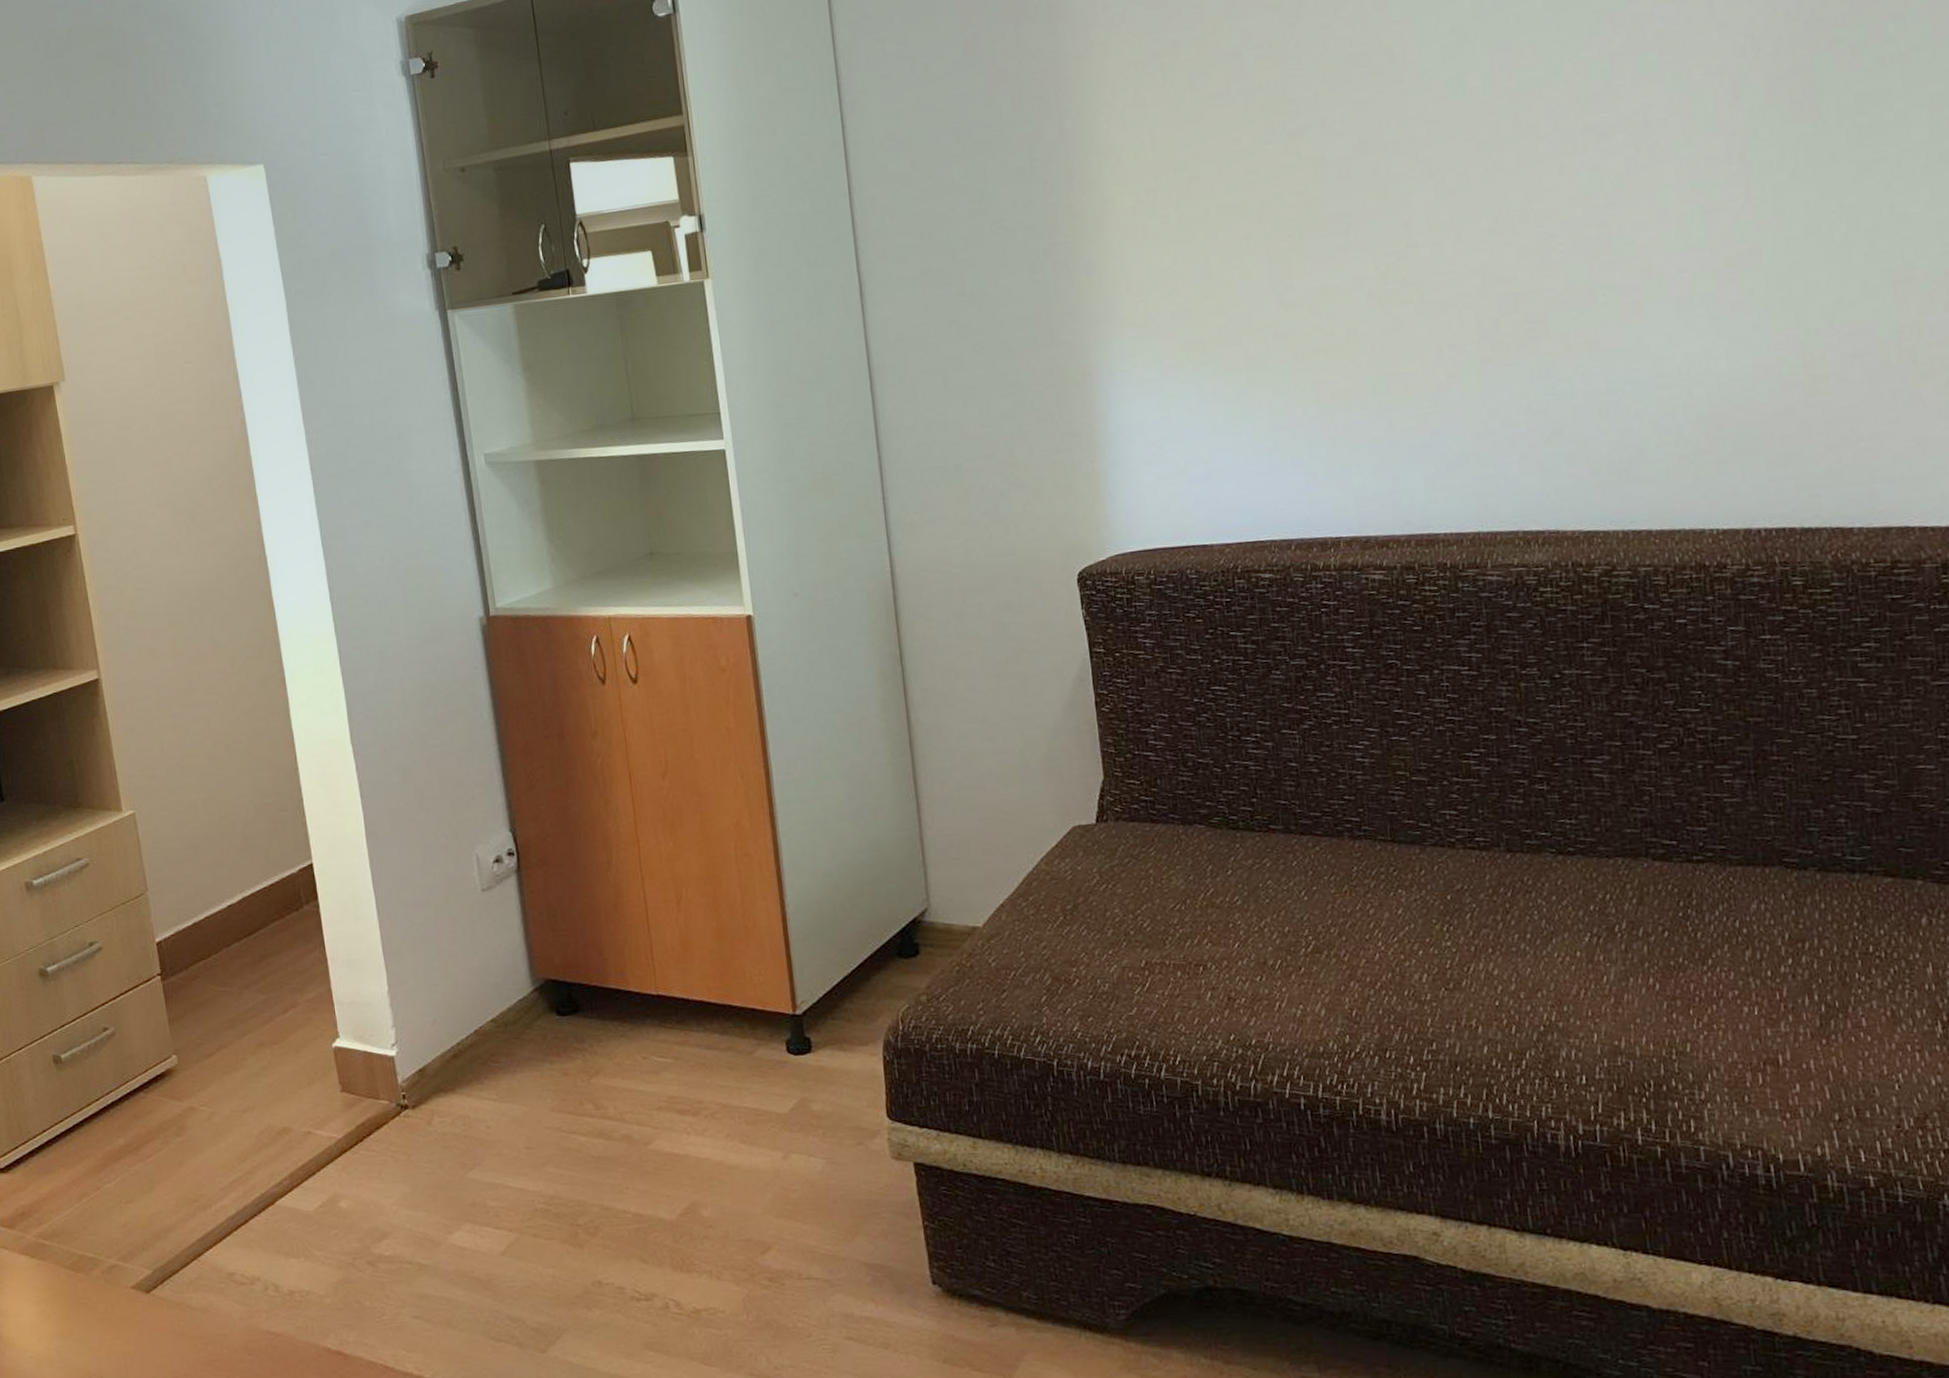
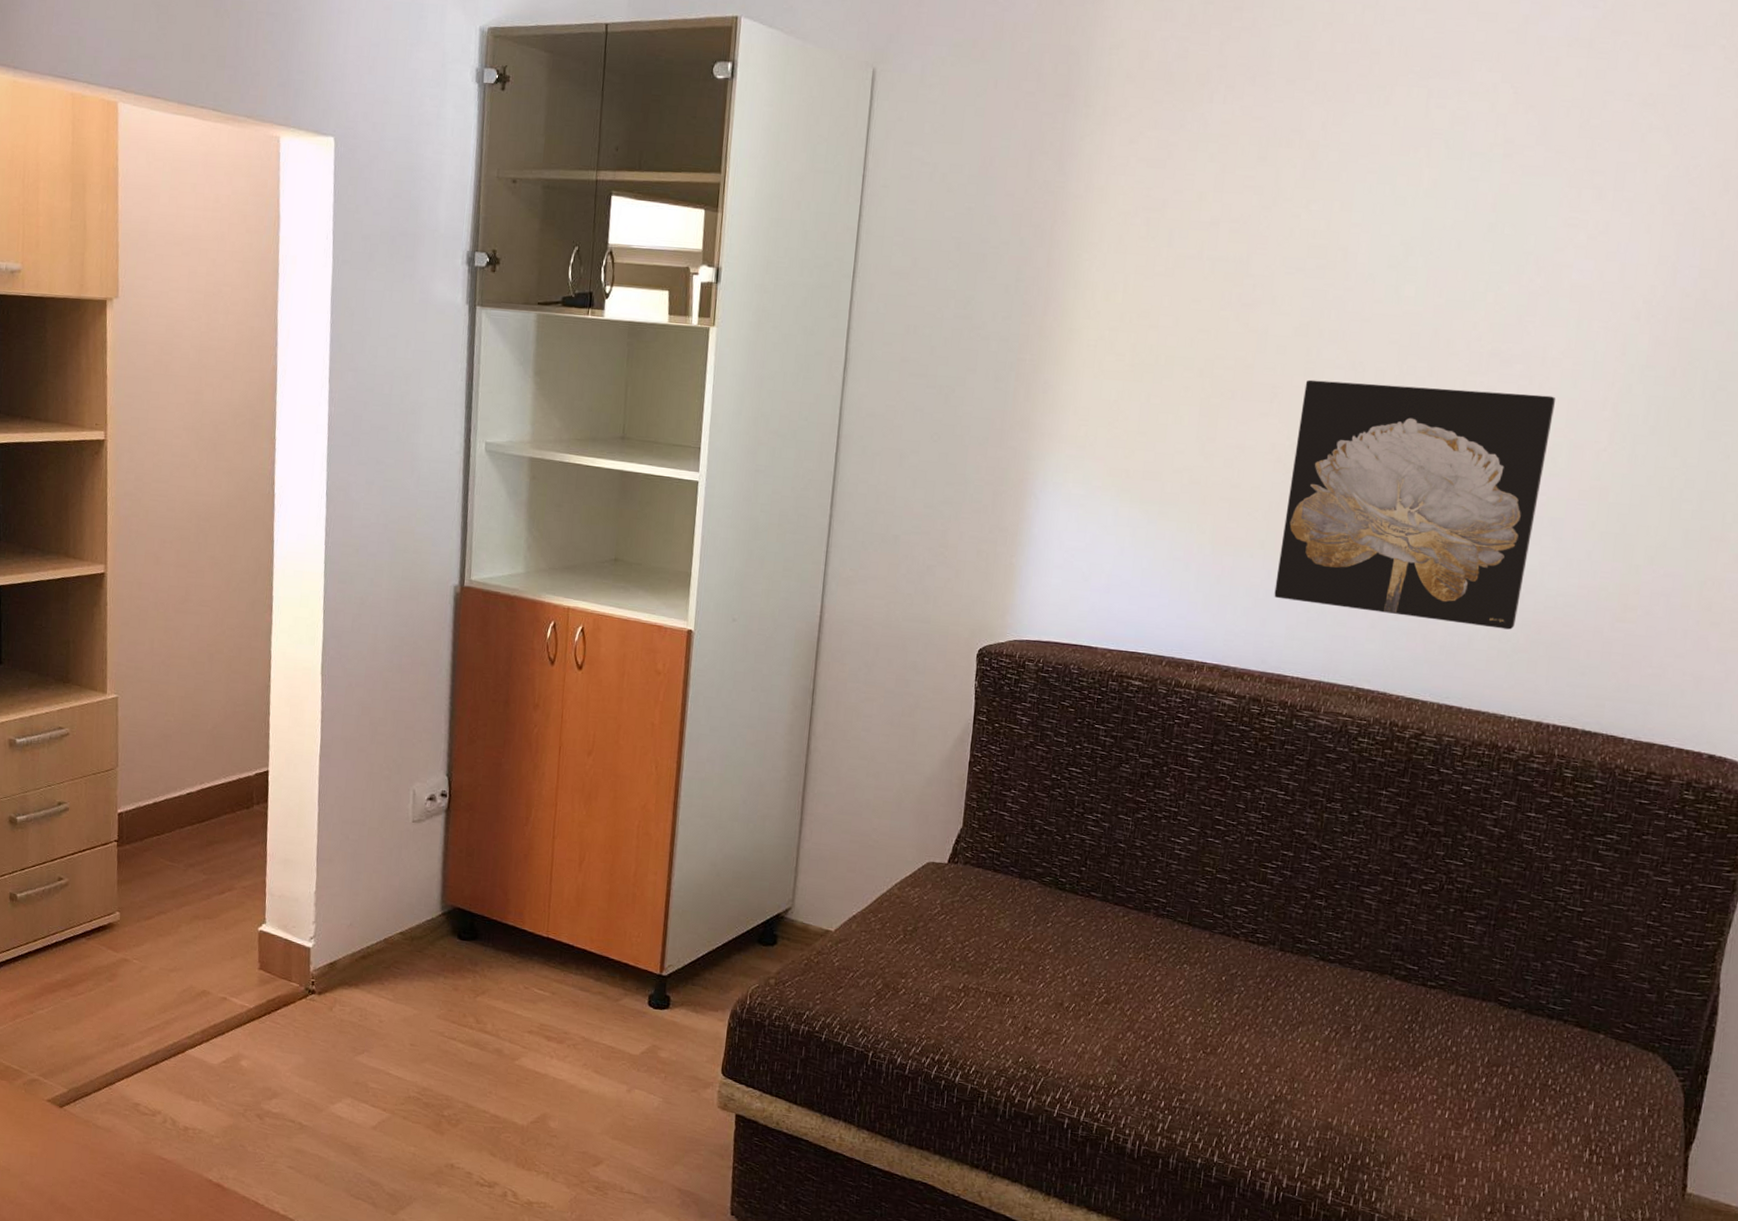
wall art: none [1380,160,1691,449] -> present [1274,379,1556,630]

